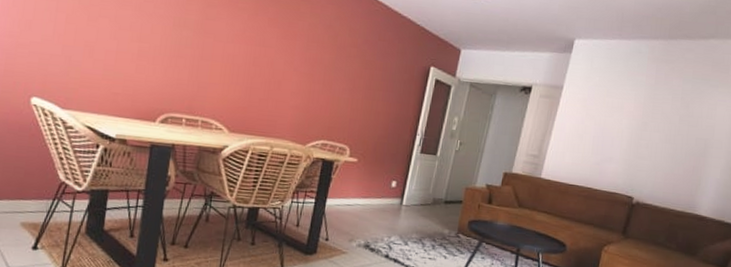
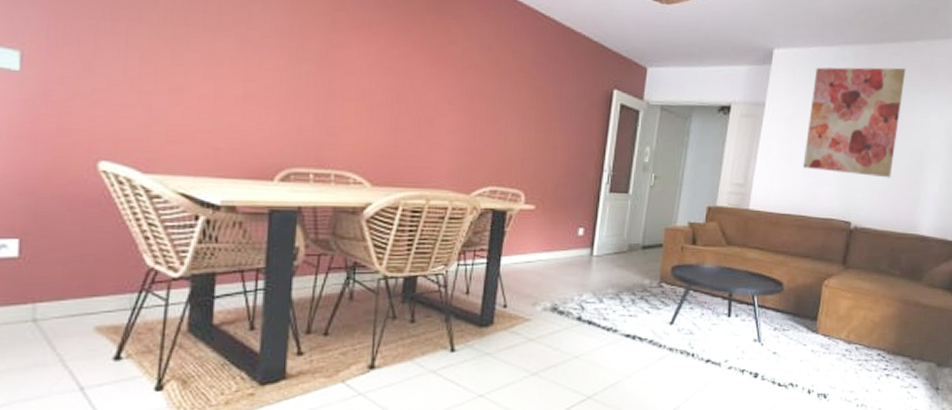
wall art: none [593,57,698,161] -> present [803,67,906,178]

